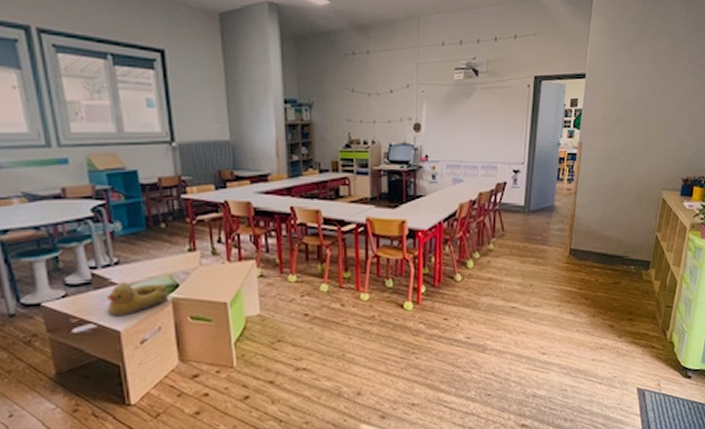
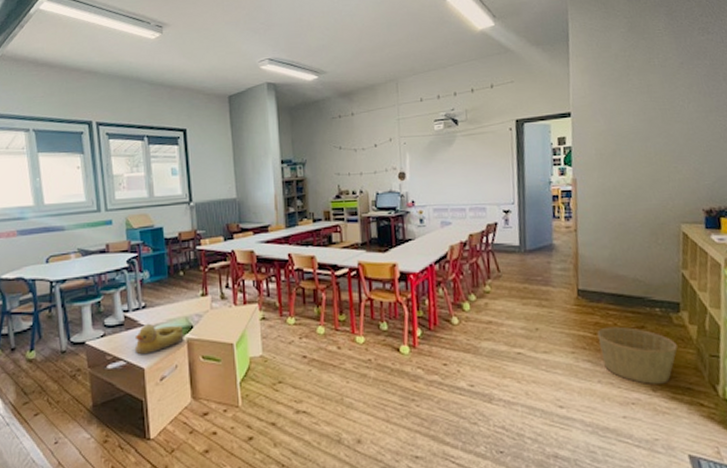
basket: none [581,282,643,332] -> present [597,326,678,384]

